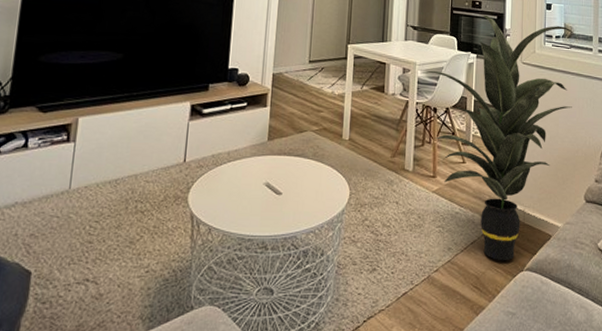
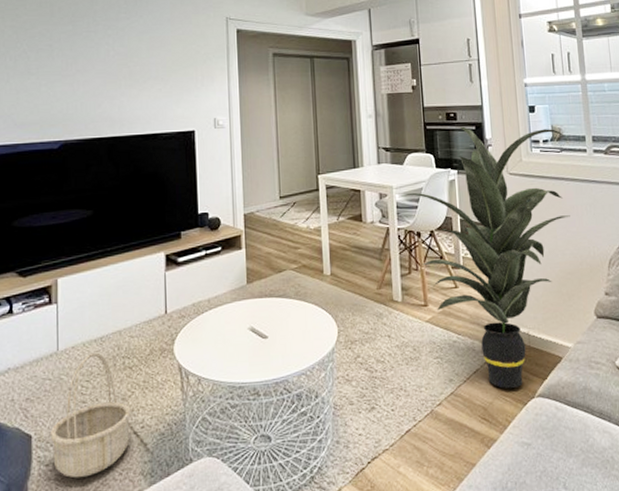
basket: none [50,194,138,318] -> present [49,352,131,479]

